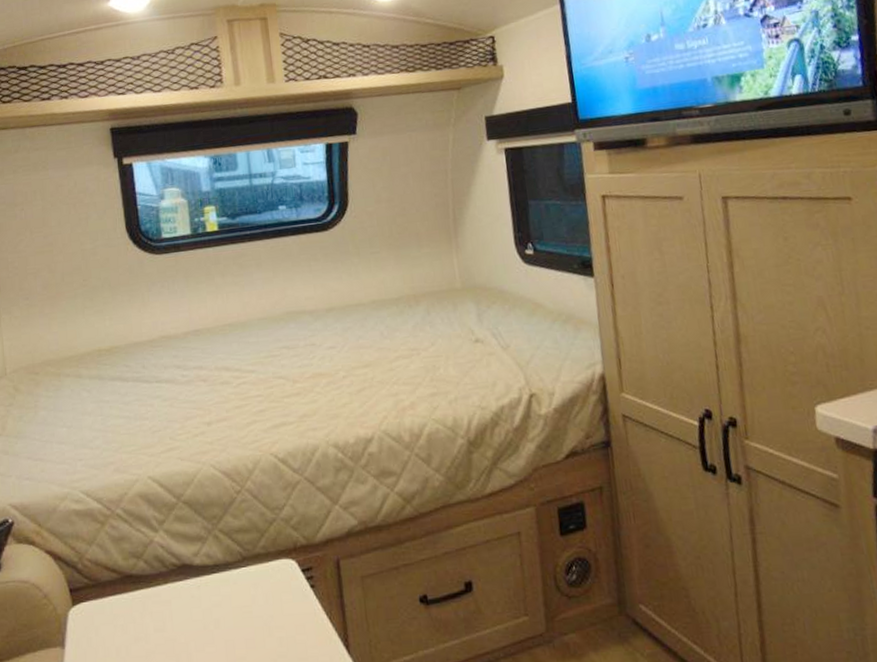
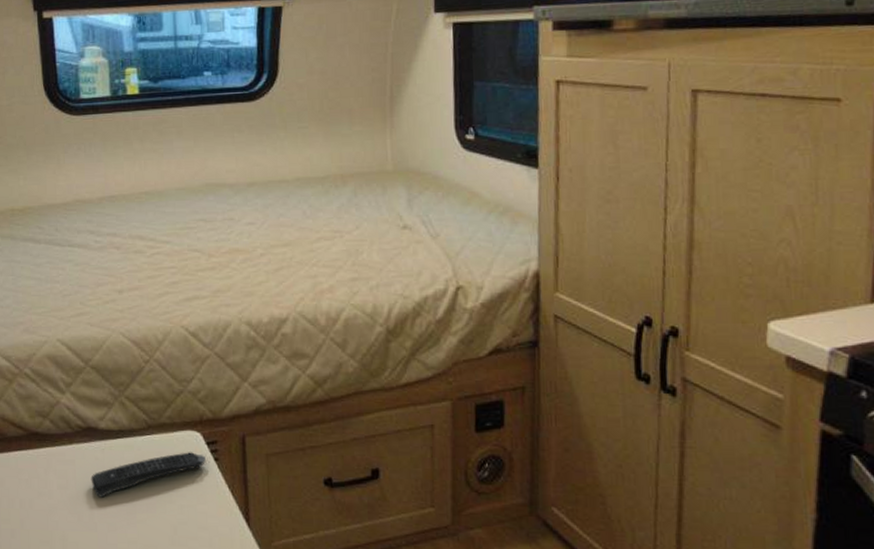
remote control: none [187,581,302,637] -> present [91,452,206,498]

